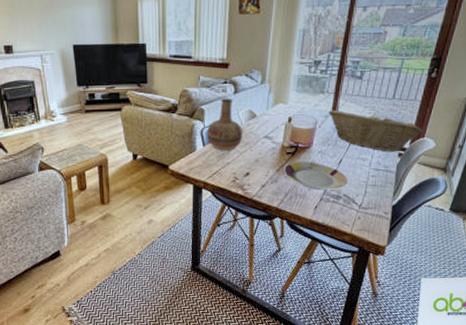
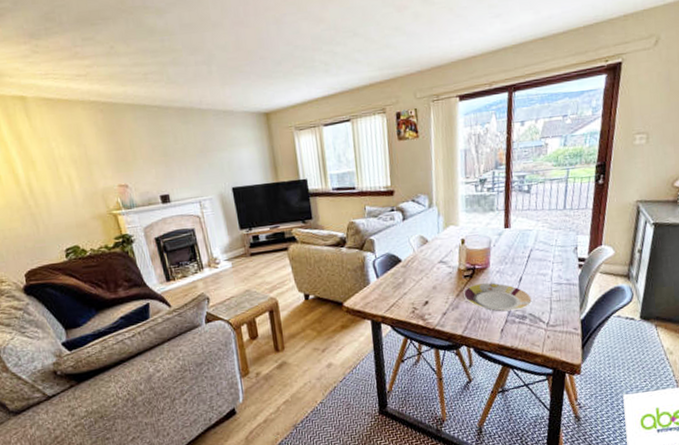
vase: present [207,98,243,151] -> none [379,225,417,281]
fruit basket: present [328,110,423,152] -> none [501,225,599,265]

